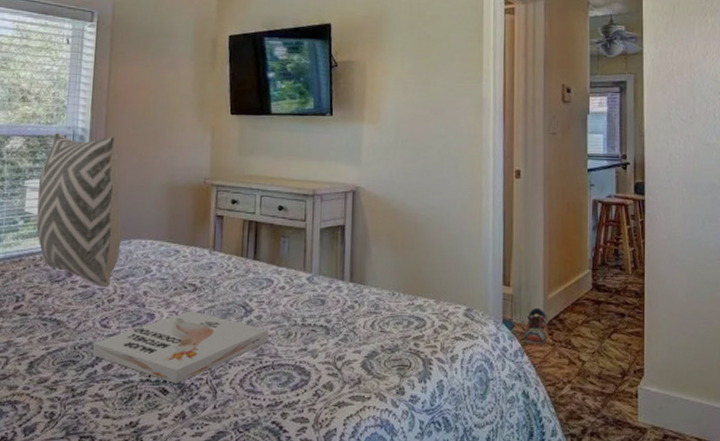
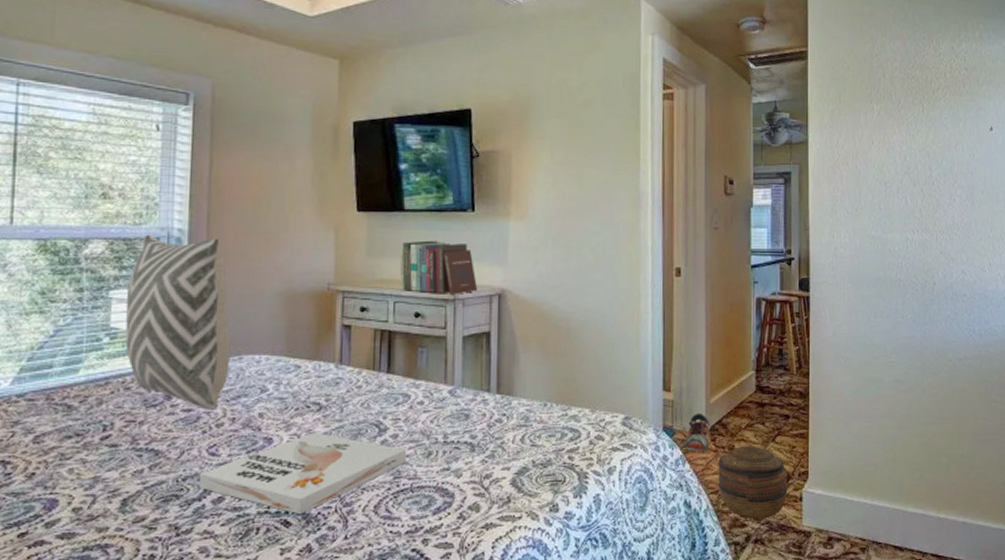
books: none [266,141,335,190] -> present [399,240,478,294]
basket: none [555,341,623,413] -> present [718,446,788,520]

